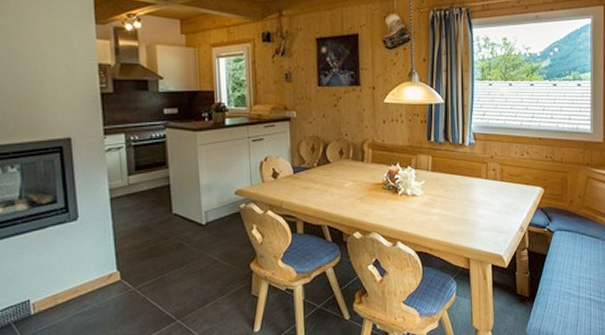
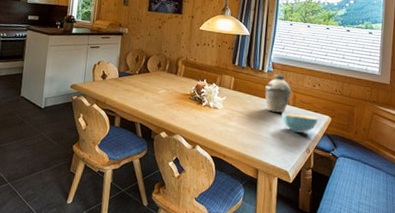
kettle: none [468,144,498,191] -> present [265,73,292,113]
cereal bowl: none [489,189,530,211] -> present [281,113,319,133]

